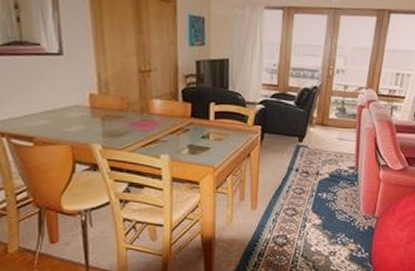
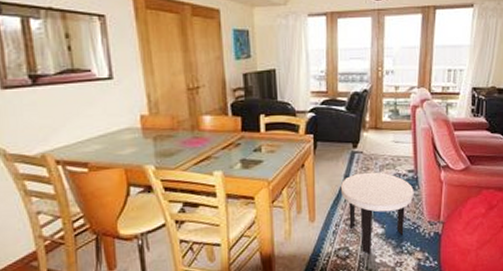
side table: none [283,166,353,244] -> present [340,172,414,255]

